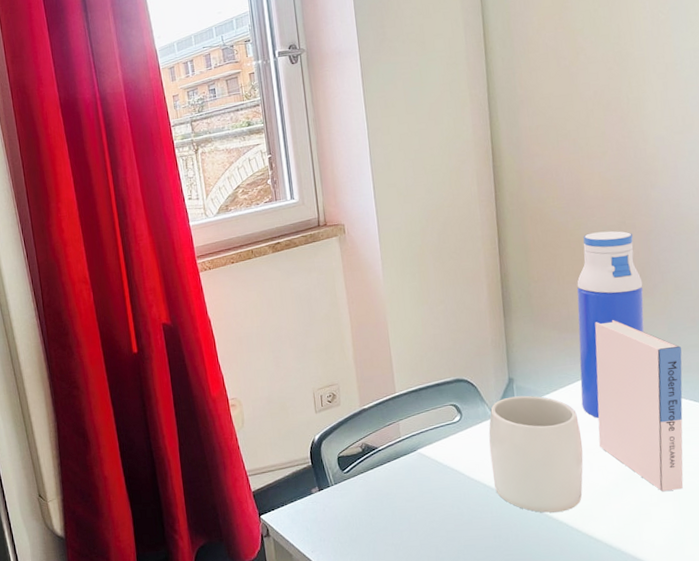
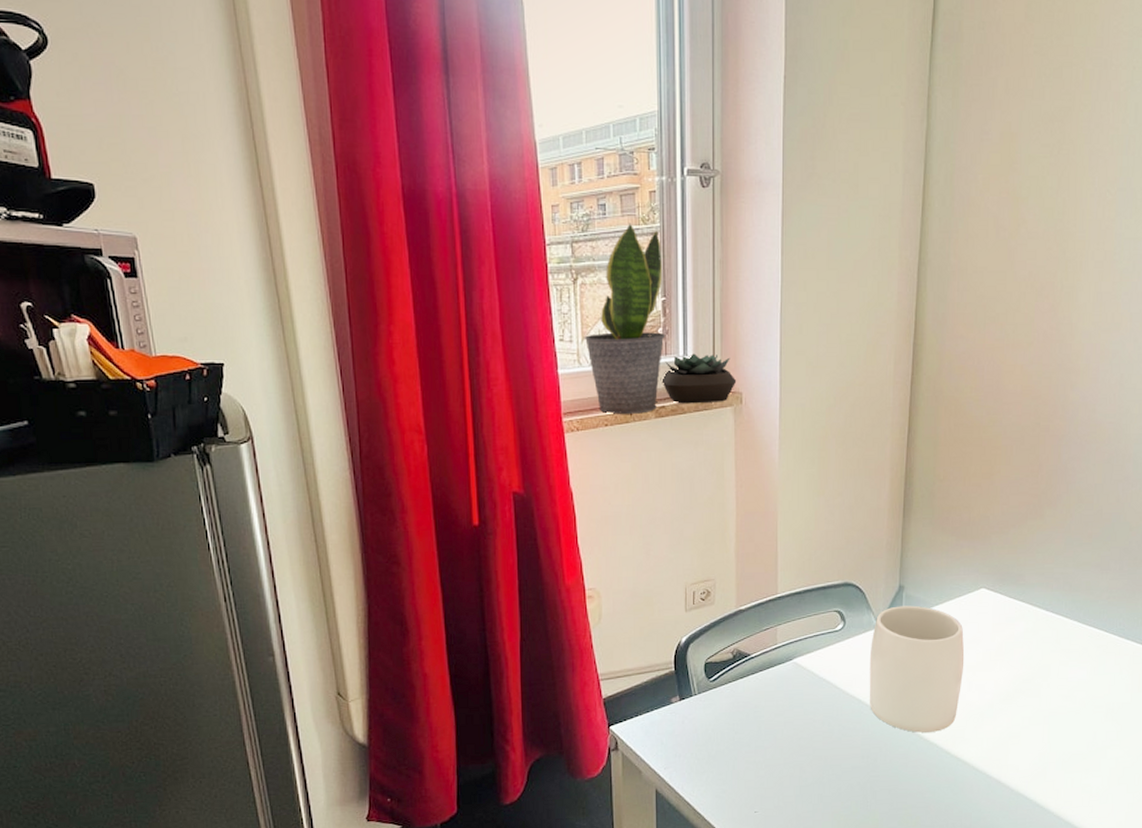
potted plant: none [208,100,275,253] -> present [584,223,666,414]
succulent plant: none [273,196,339,239] -> present [660,353,737,404]
water bottle: present [576,231,644,418] -> none [969,431,1048,634]
book: present [594,320,683,491] -> none [981,530,1075,714]

